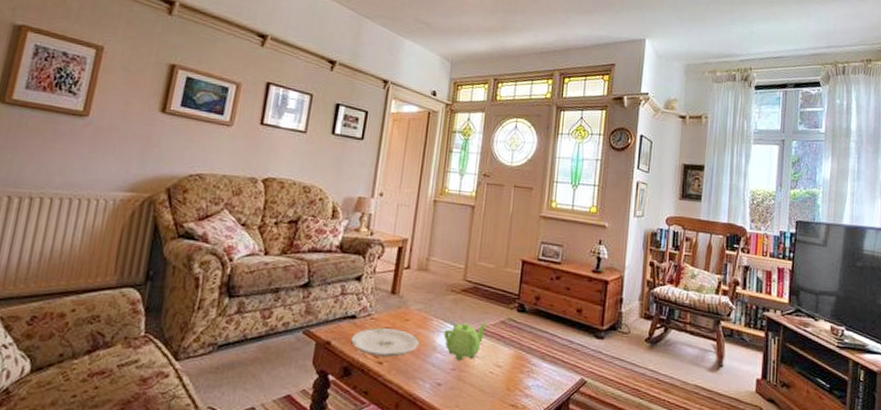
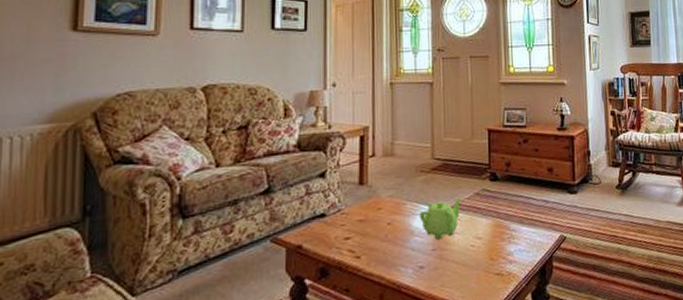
plate: present [351,327,419,357] -> none [324,219,395,251]

